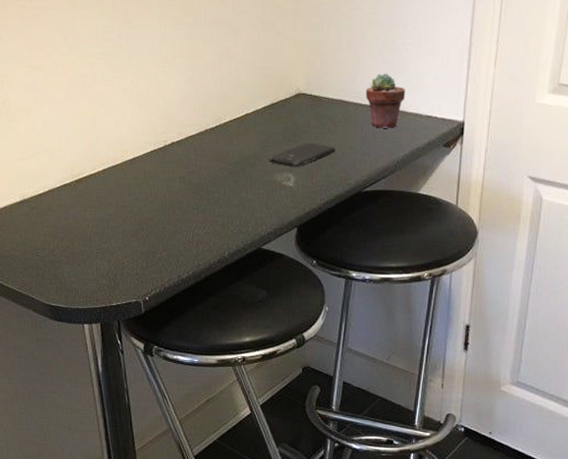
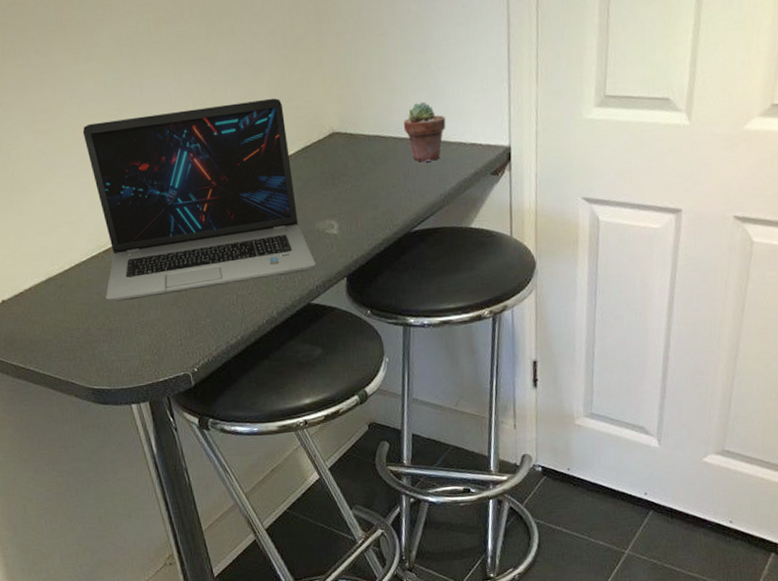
laptop: none [71,56,270,228] -> present [82,98,316,303]
smartphone: present [268,143,336,168] -> none [308,184,379,214]

